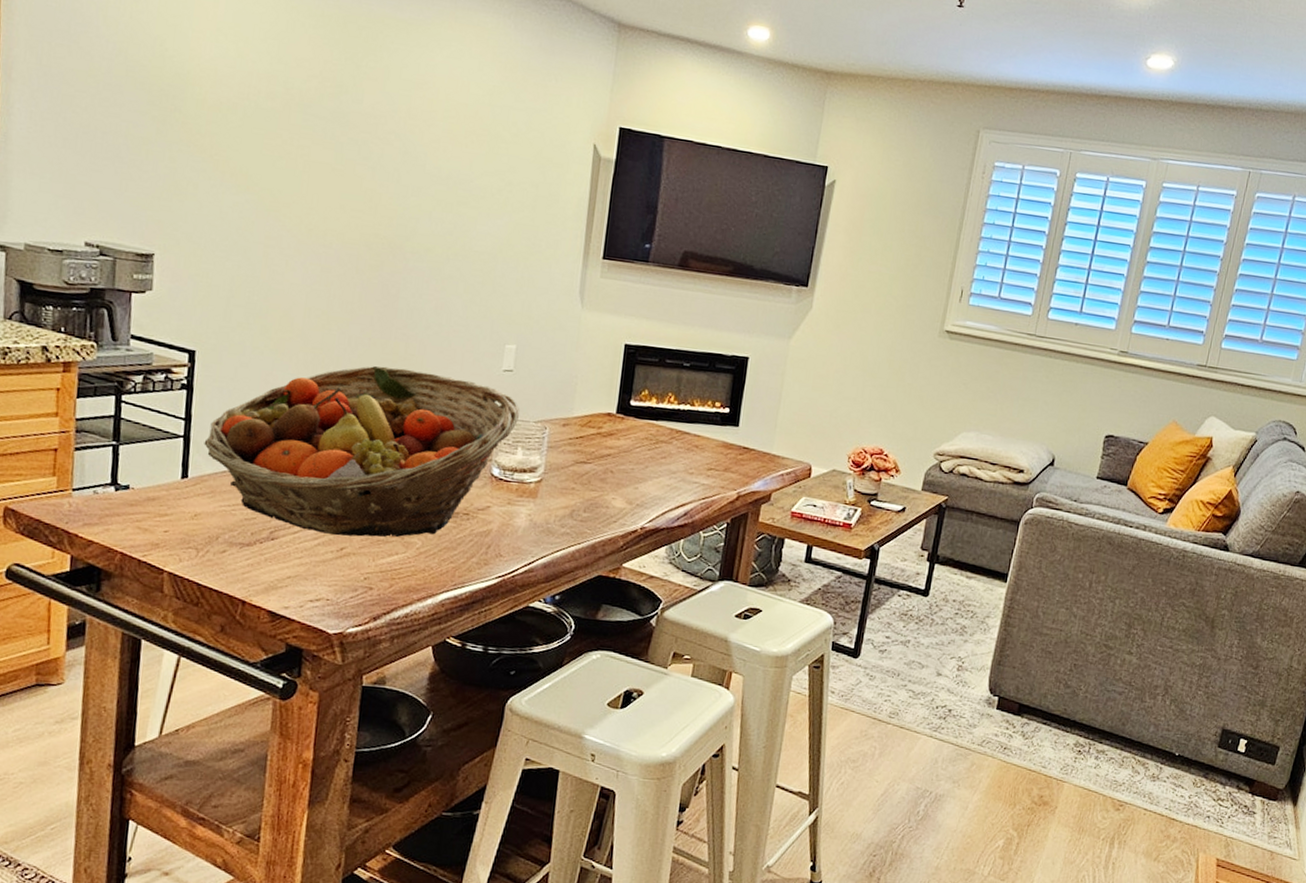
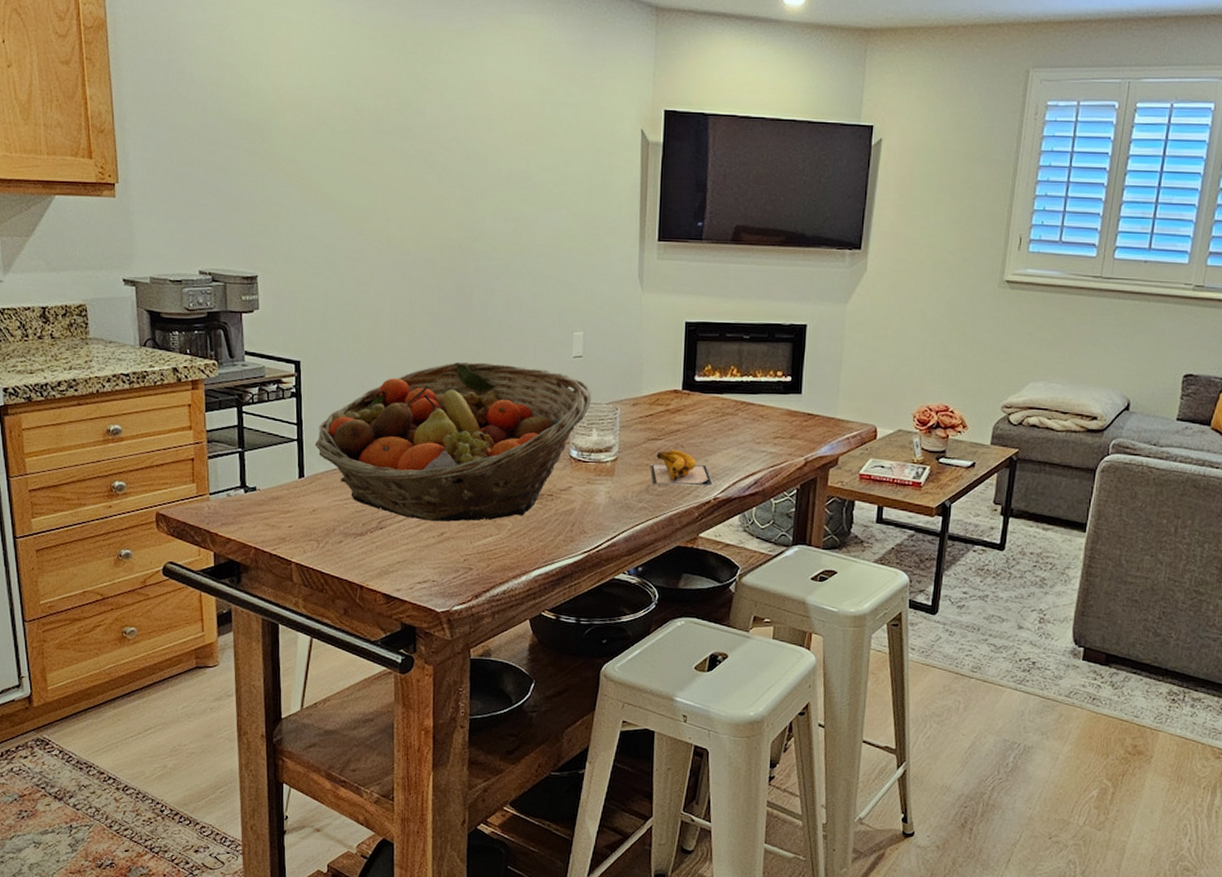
banana: none [576,474,642,514] -> present [651,450,714,486]

